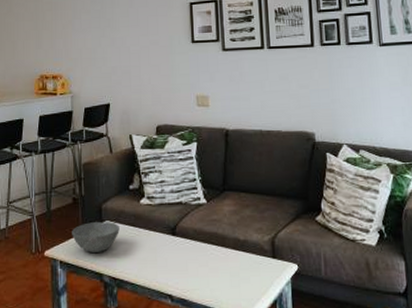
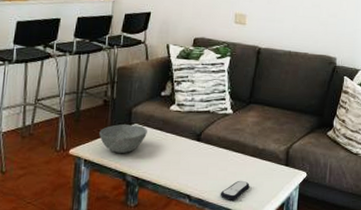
remote control: none [203,276,235,299] -> present [220,180,250,200]

